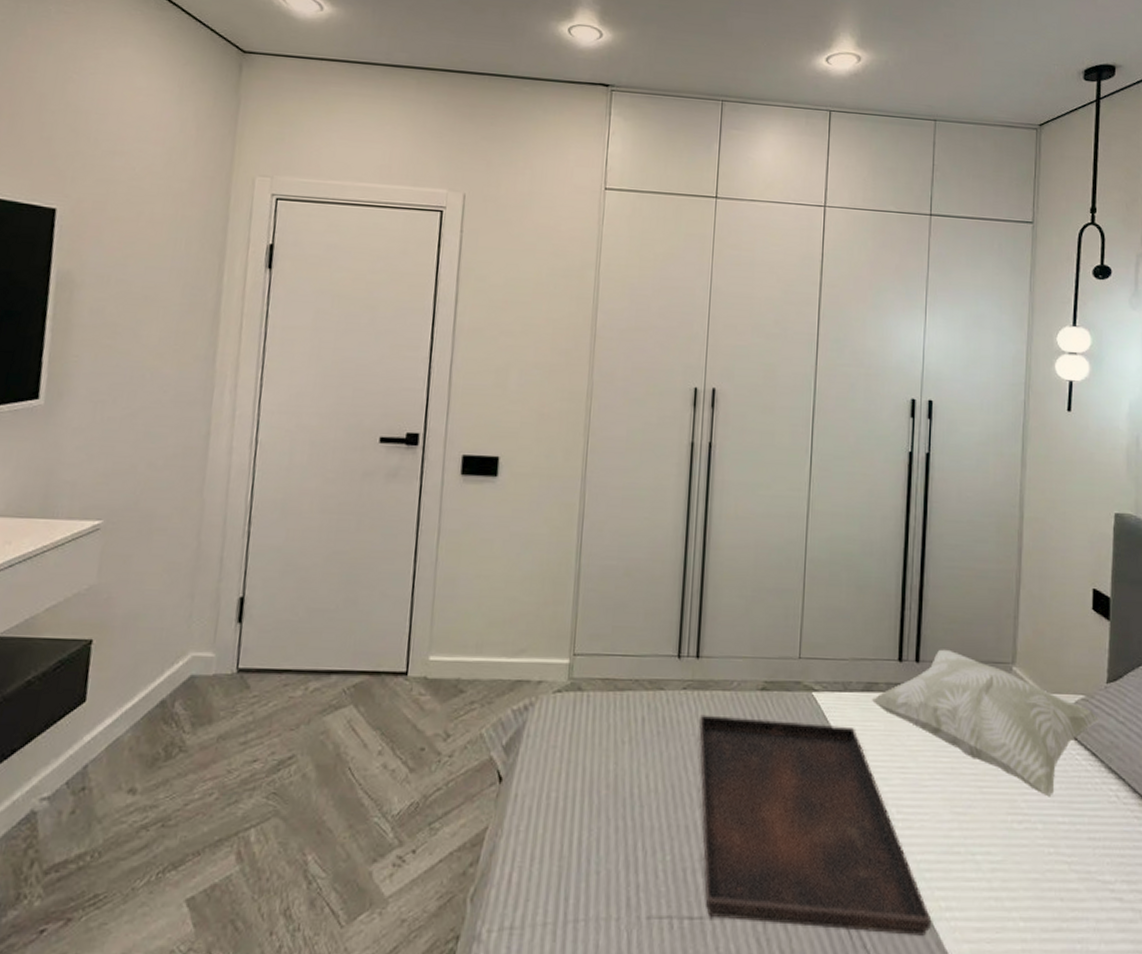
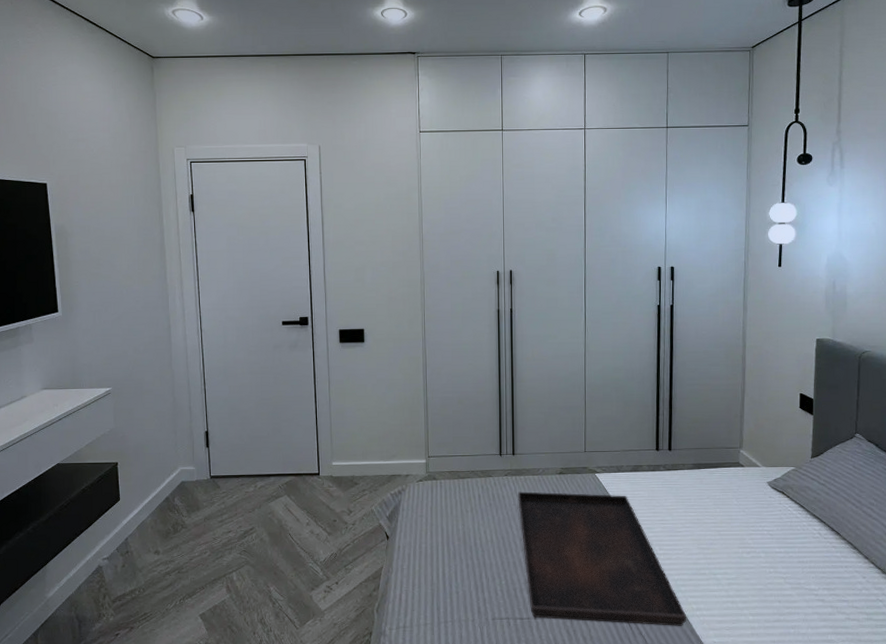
decorative pillow: present [871,649,1100,797] -> none [637,441,806,536]

